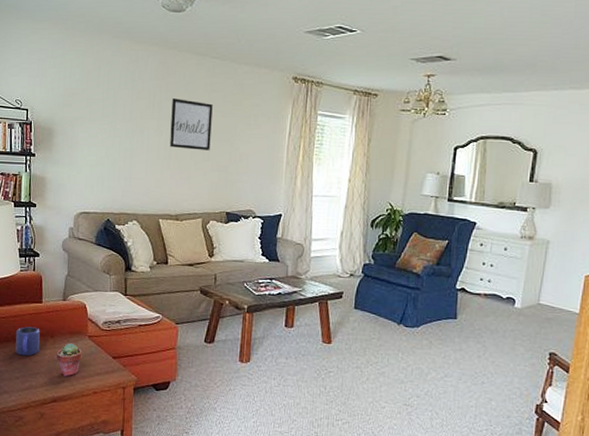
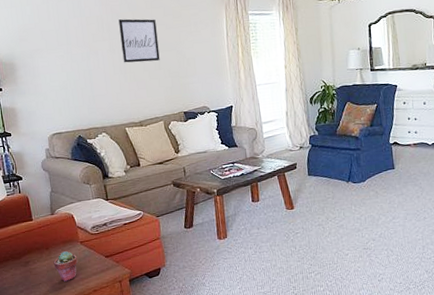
mug: present [15,326,40,356] -> none [12,243,38,271]

